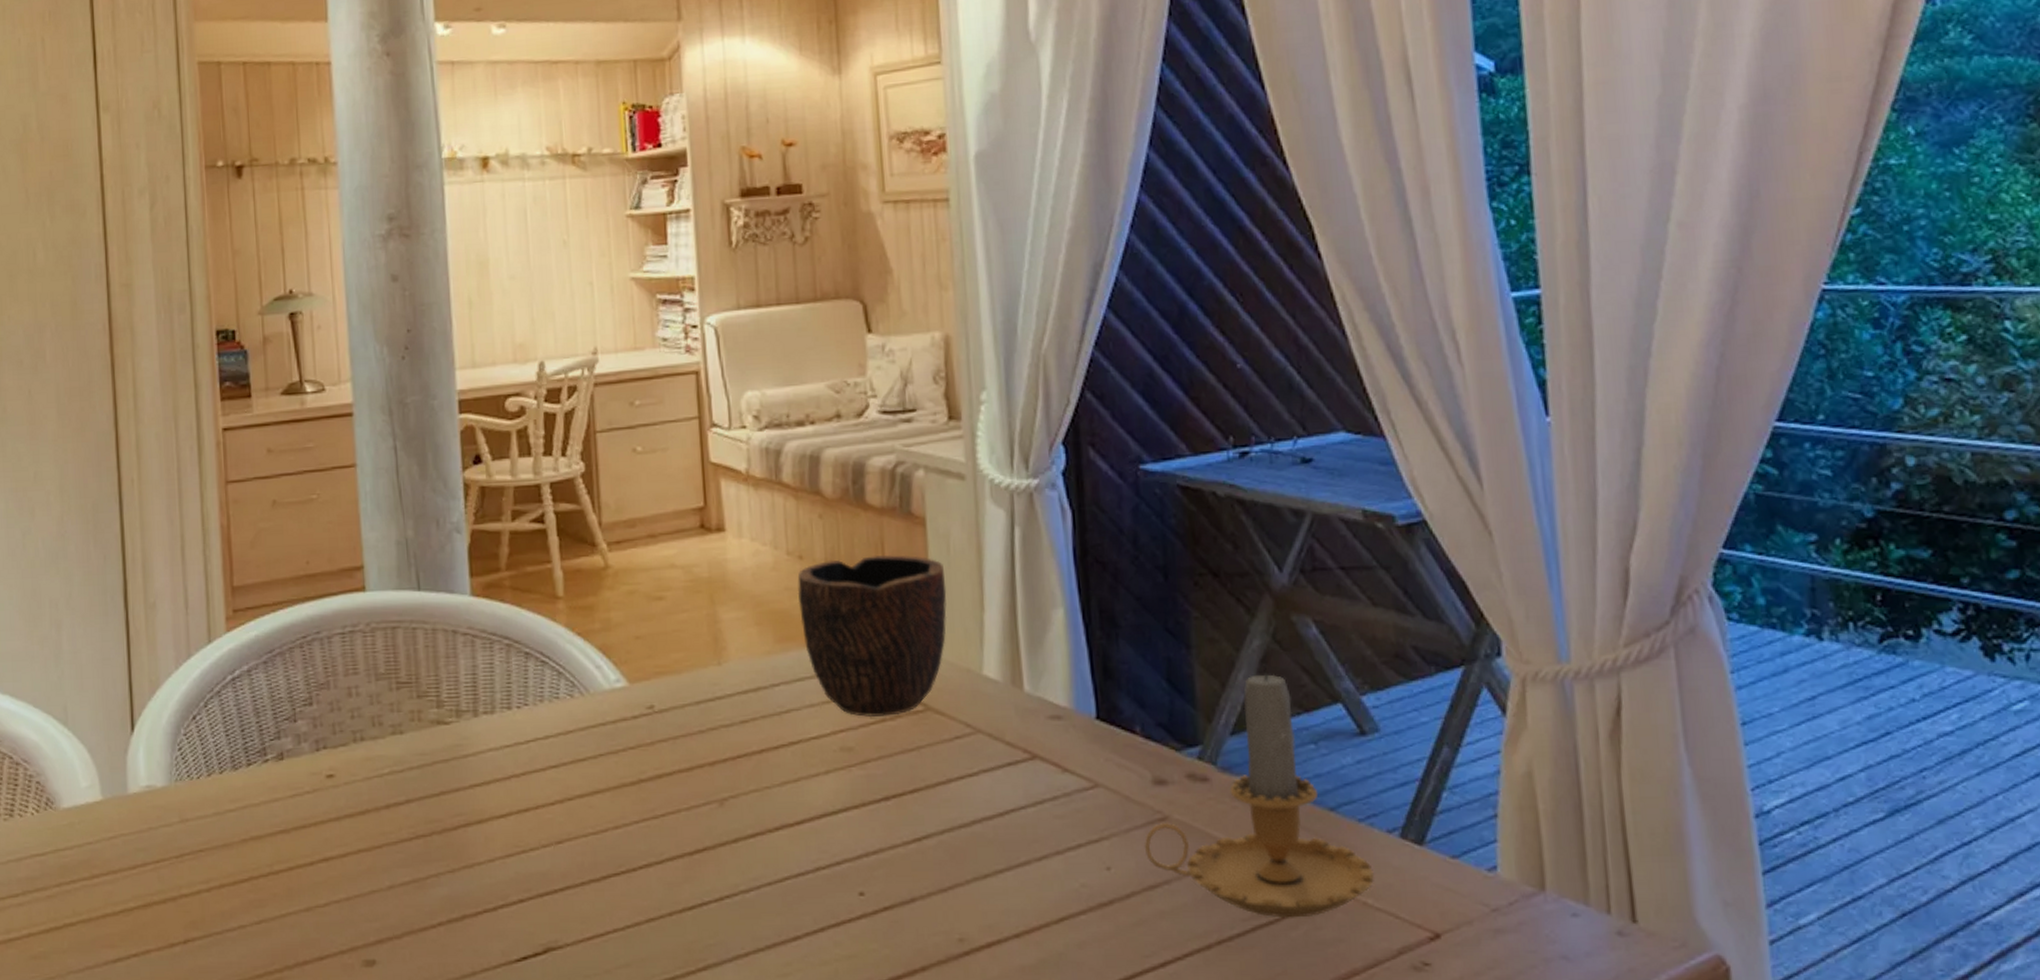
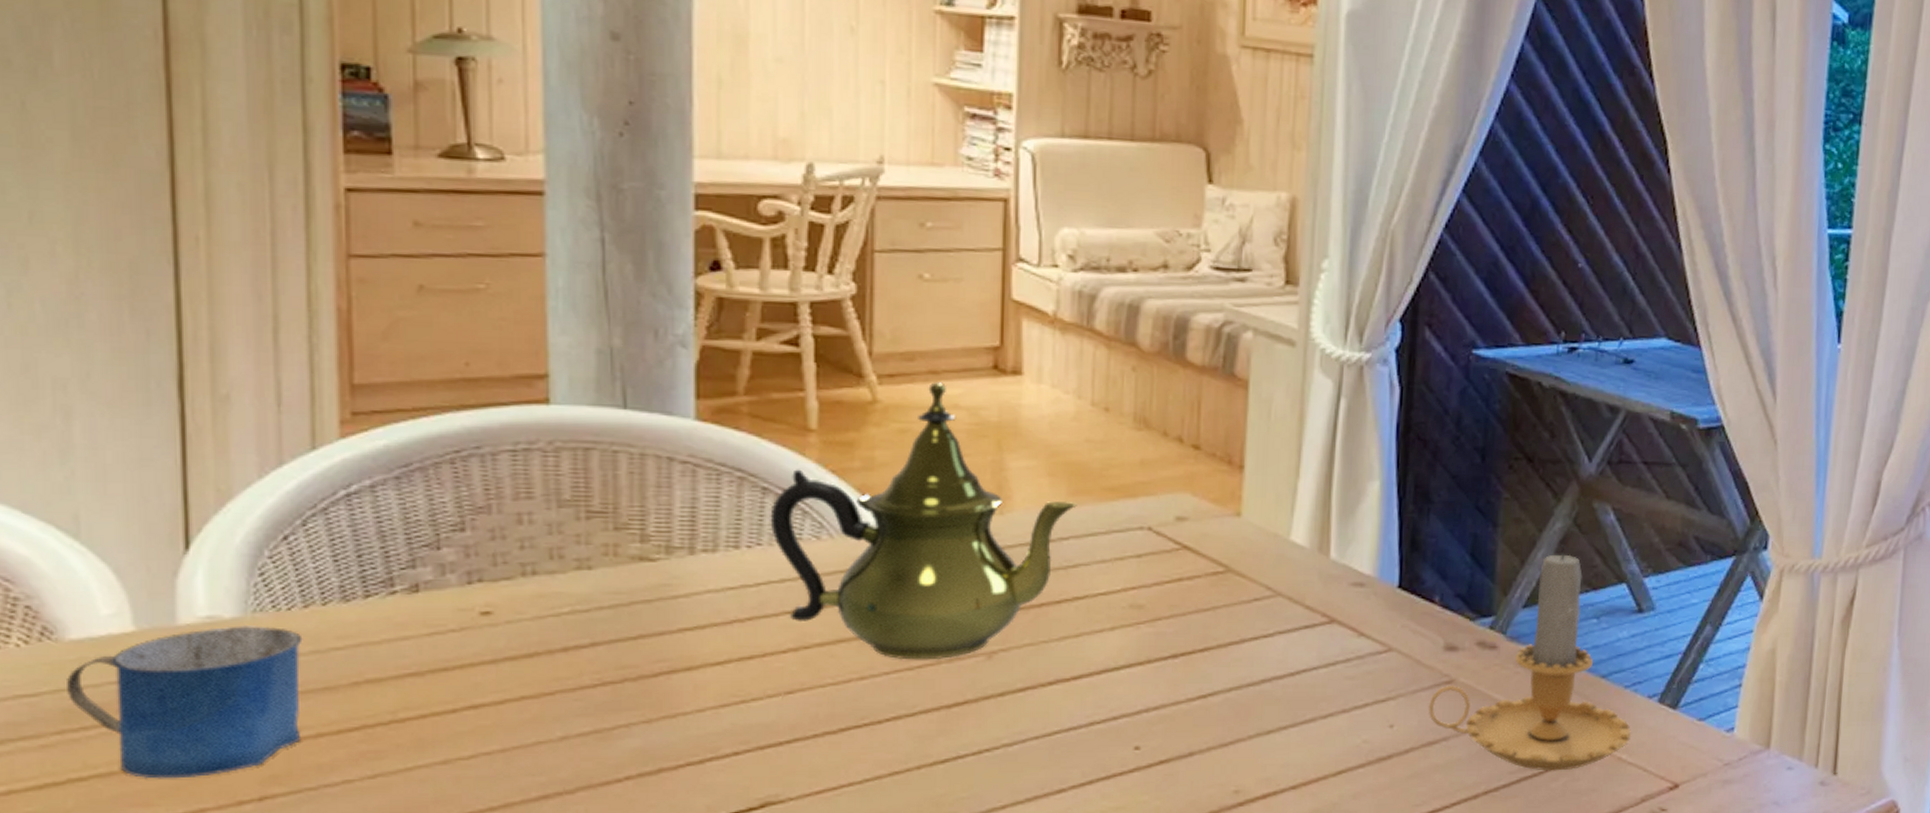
mug: none [61,793,210,925] -> present [65,626,303,779]
teapot: none [533,545,784,809] -> present [770,382,1077,660]
bowl: present [797,554,947,717] -> none [1098,413,1263,575]

